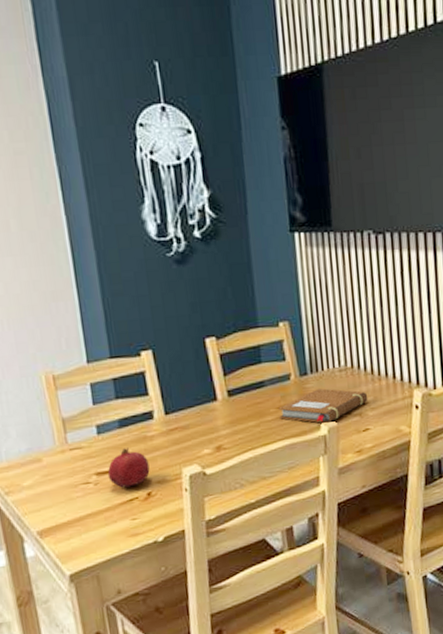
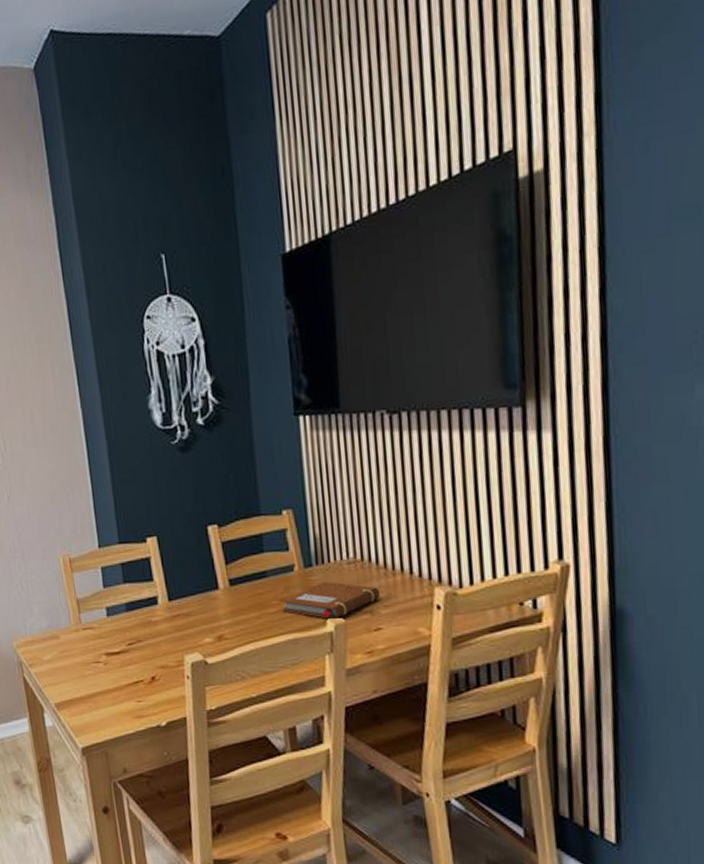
fruit: present [107,448,150,488] -> none [115,631,154,670]

